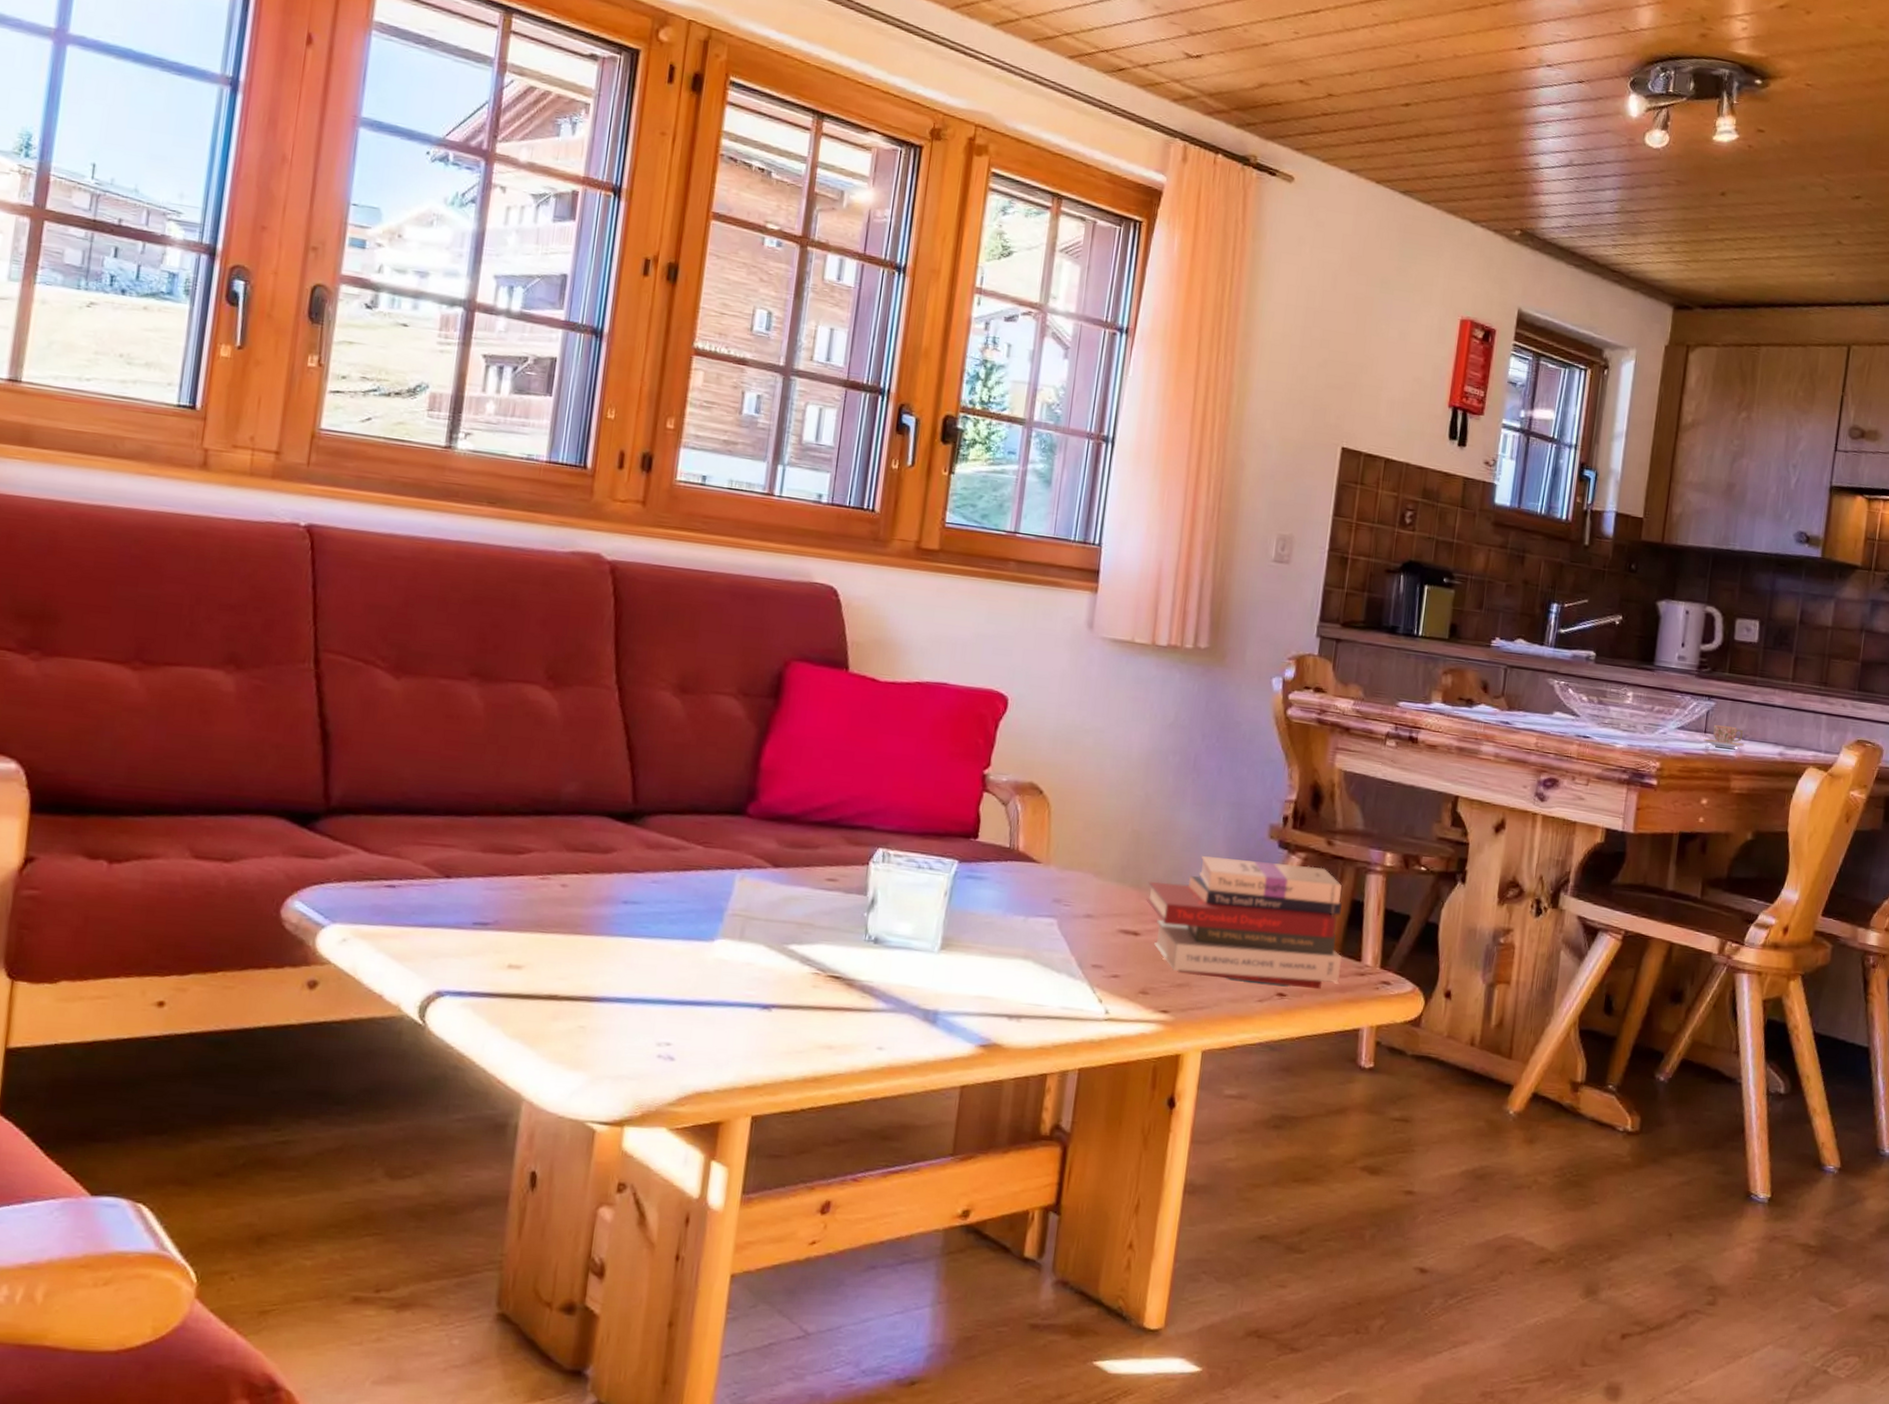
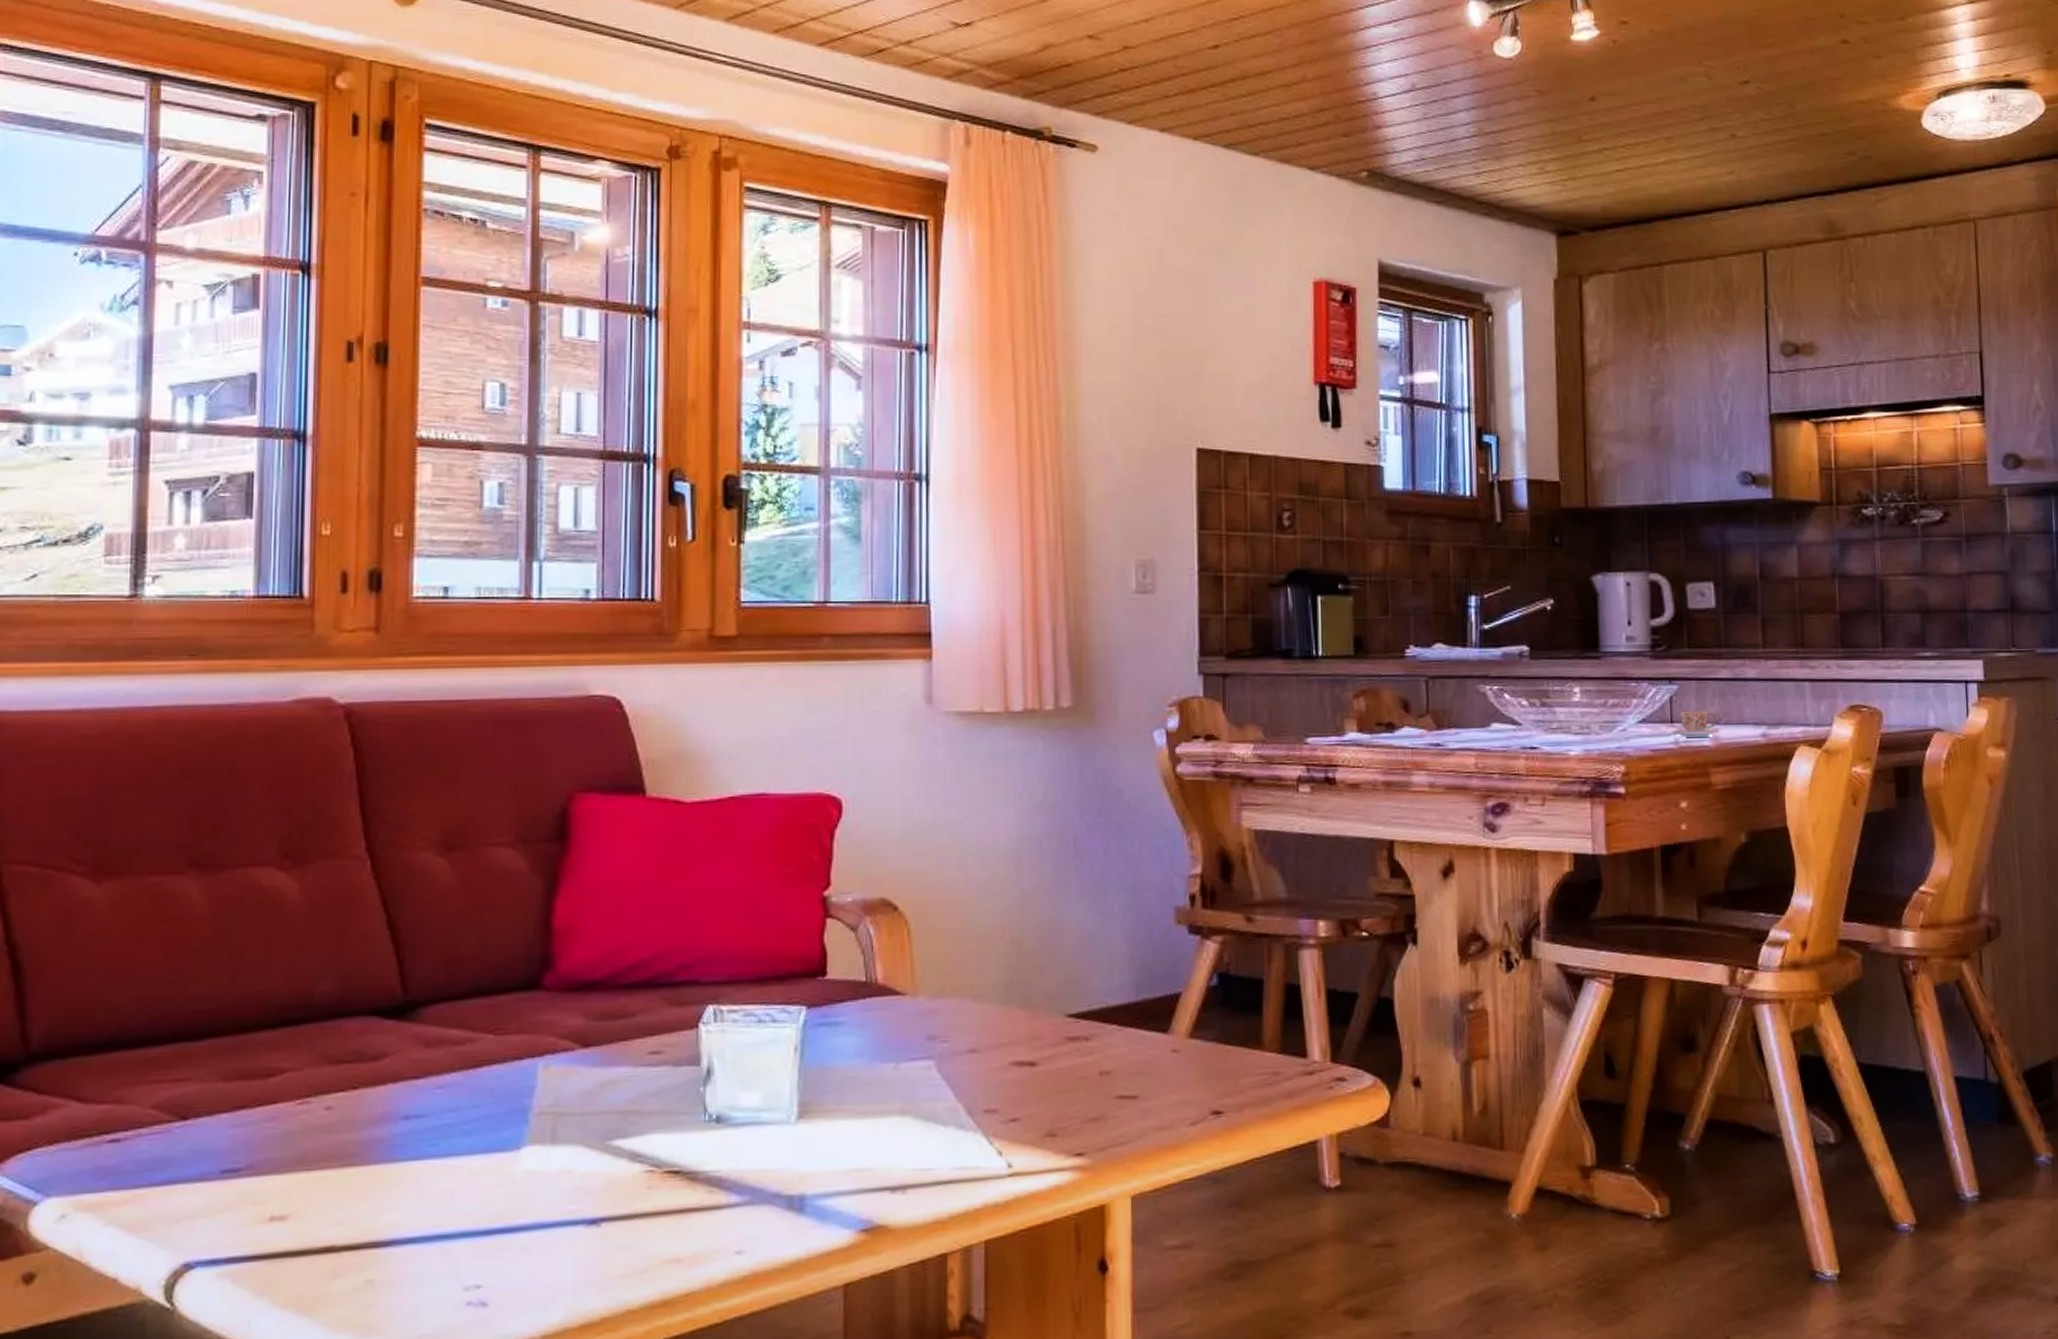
books: present [1146,856,1342,990] -> none [1038,949,1284,1105]

